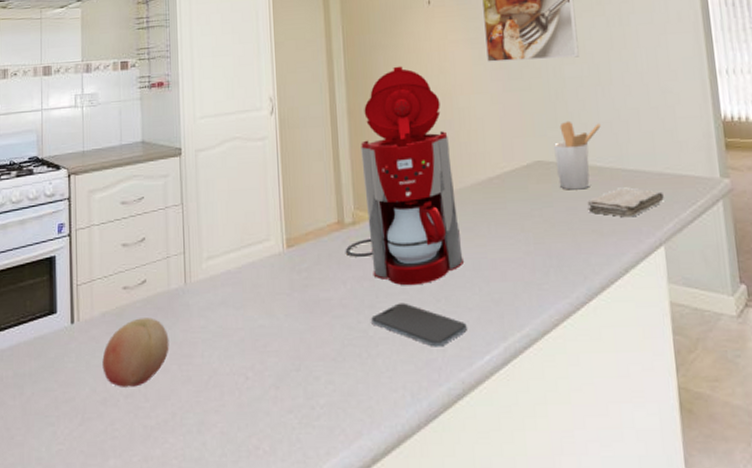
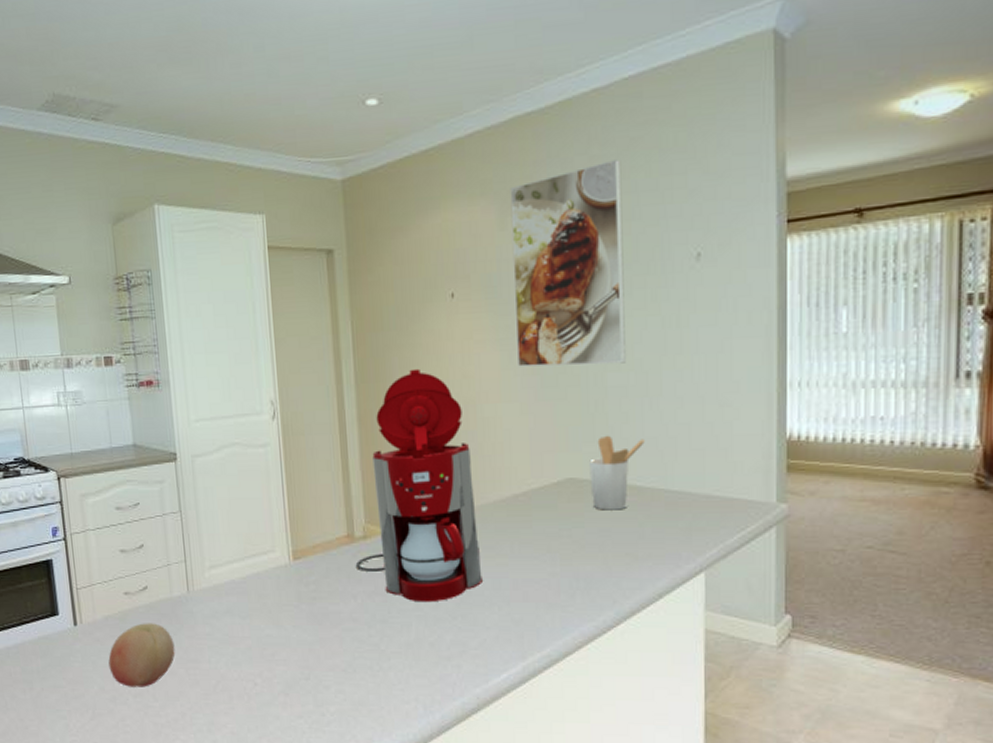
smartphone: present [371,303,467,347] -> none [383,619,484,663]
washcloth: present [587,187,664,218] -> none [623,509,709,541]

